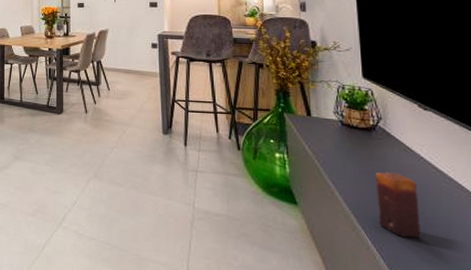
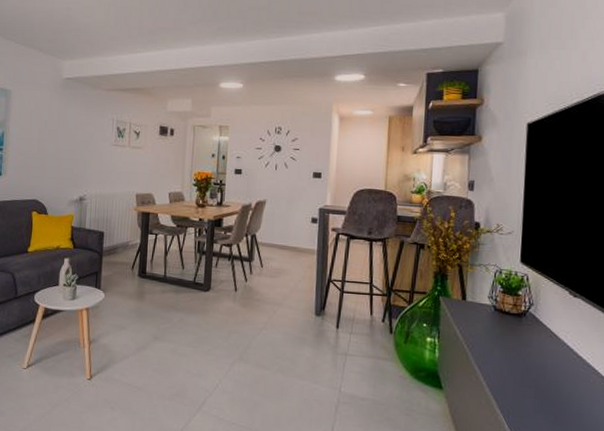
candle: present [375,172,421,238] -> none [517,357,557,422]

